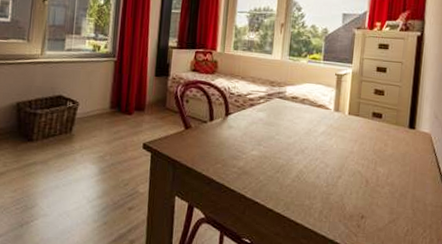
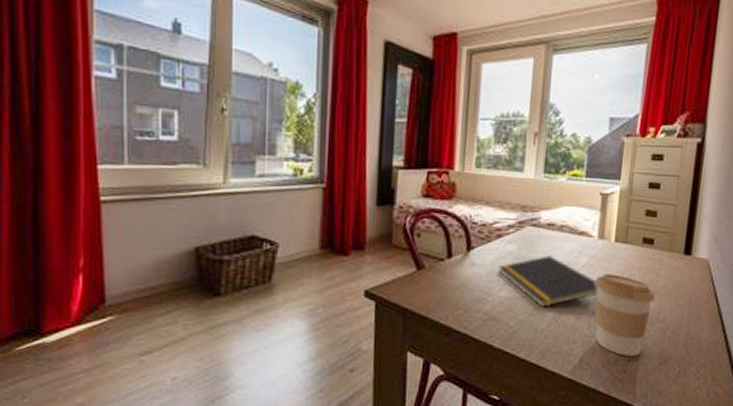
notepad: none [250,122,335,166] -> present [498,254,598,307]
coffee cup: none [331,141,384,214] -> present [594,274,655,356]

